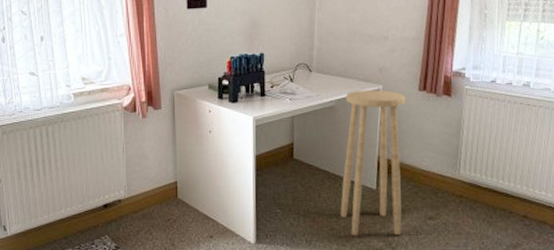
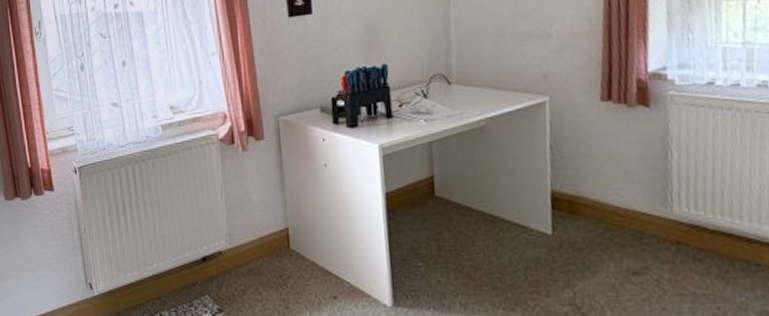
stool: present [340,89,406,236] -> none [498,102,594,297]

